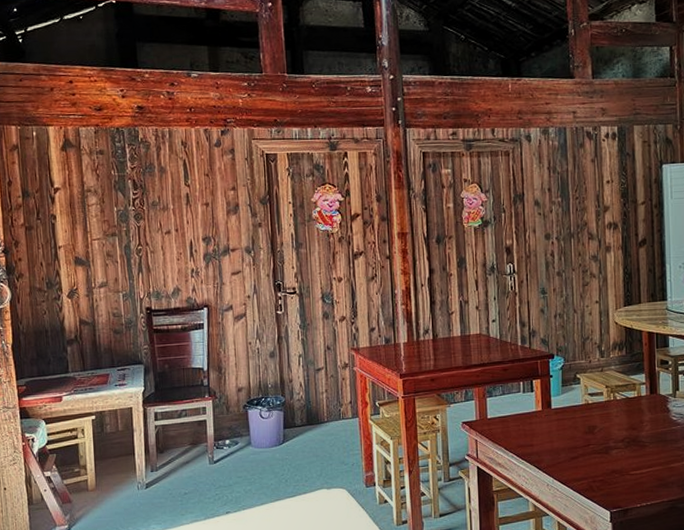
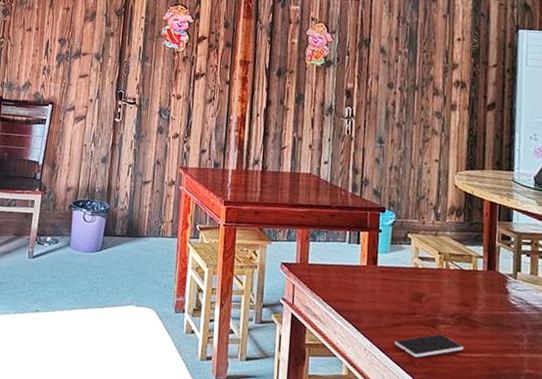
smartphone: none [573,458,635,483] -> present [394,334,464,358]

